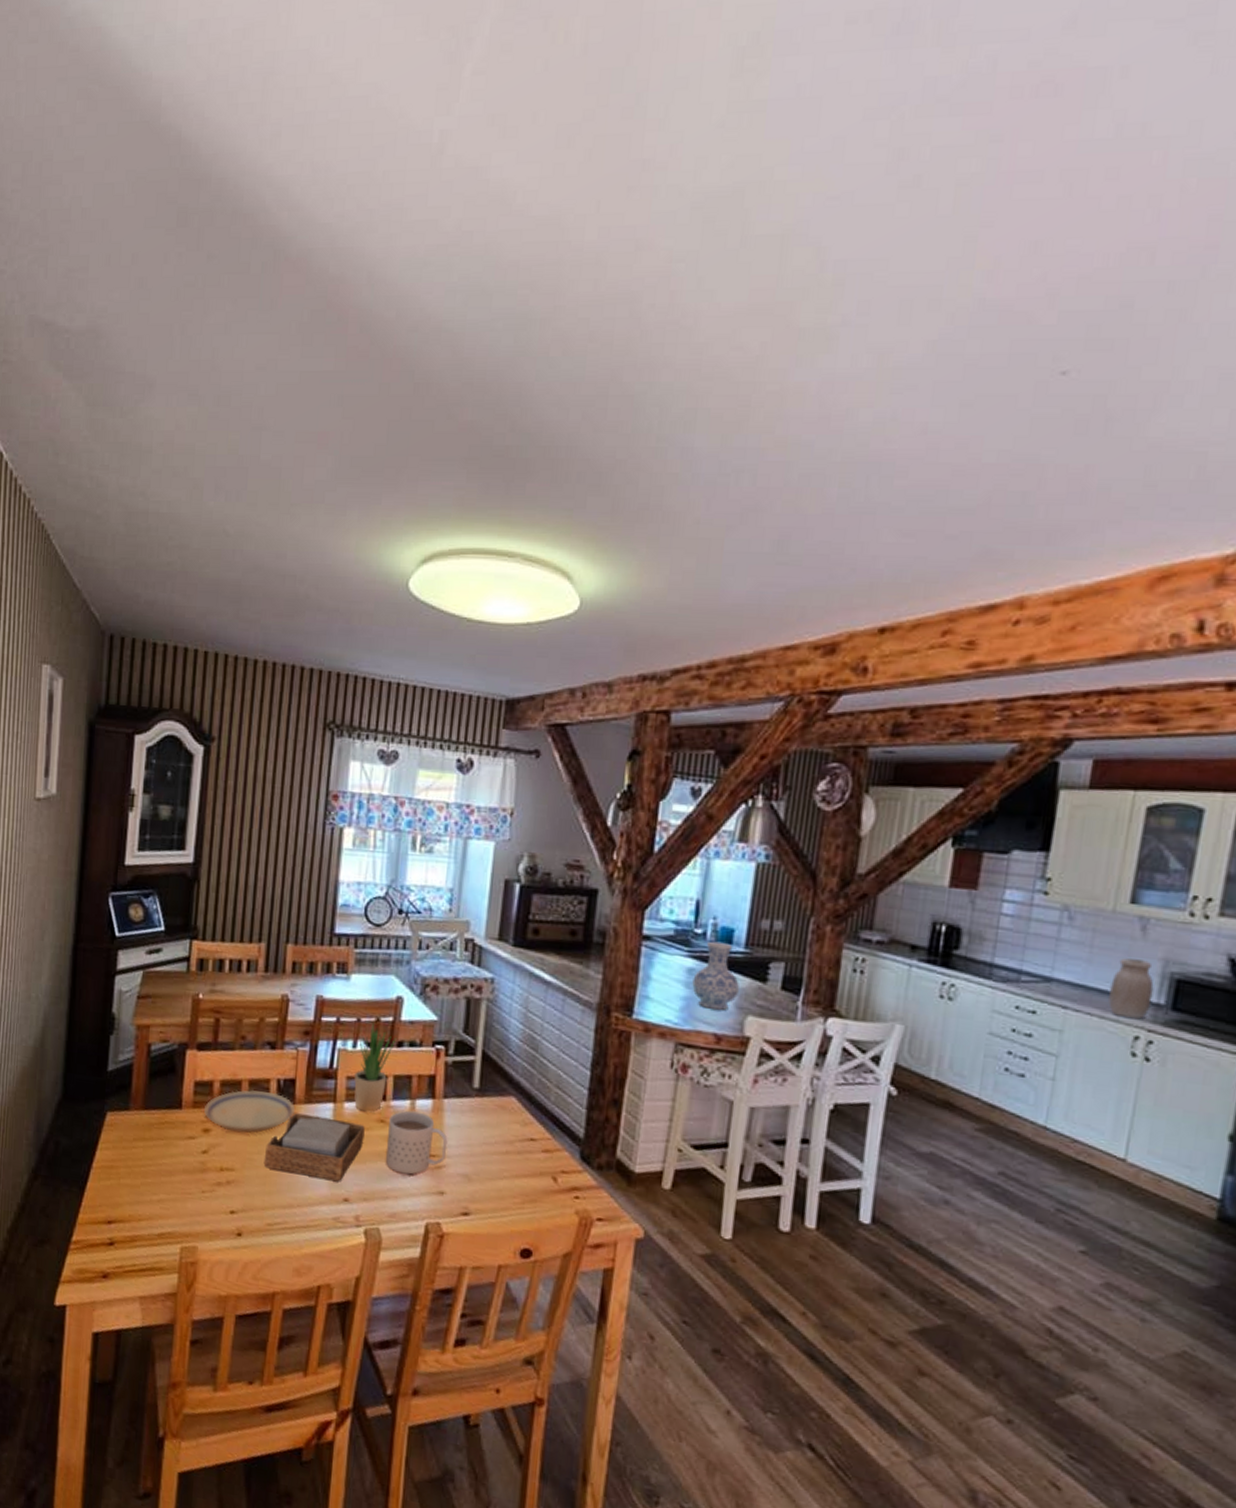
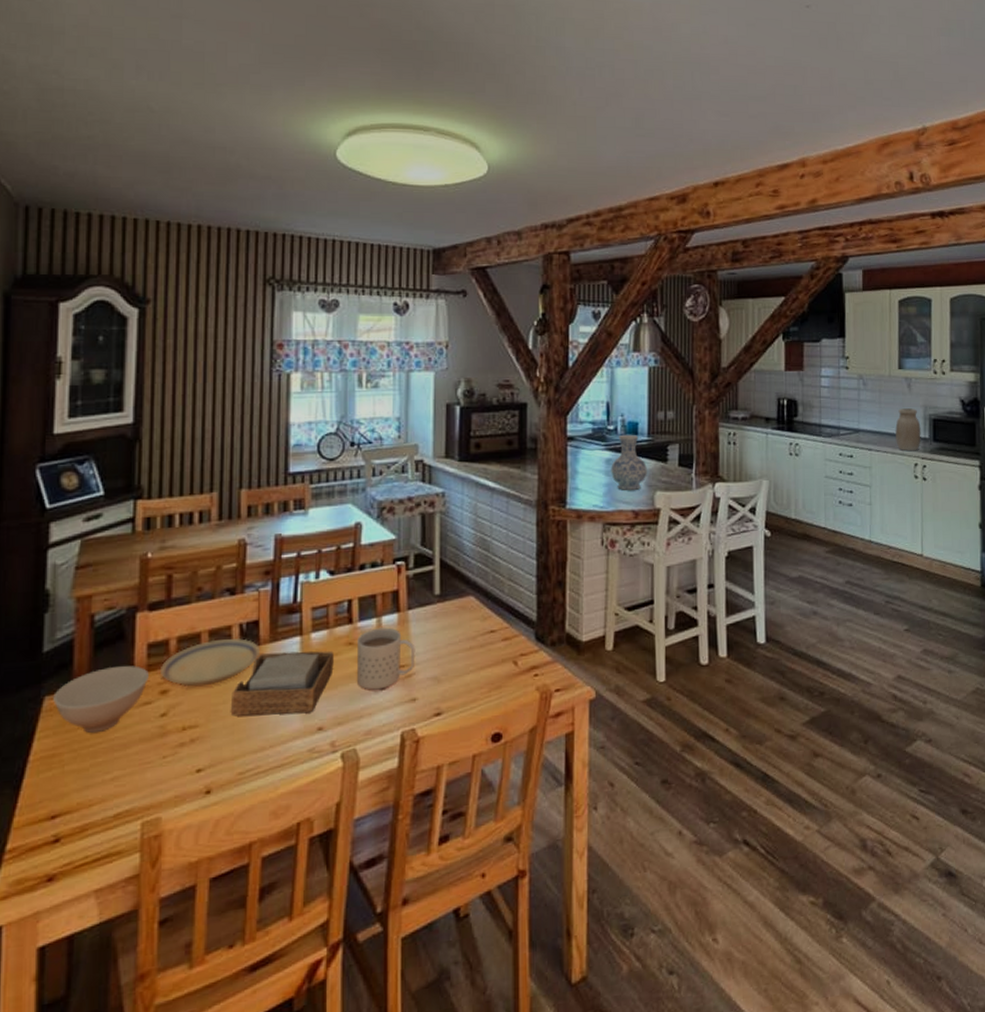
bowl: none [114,1096,194,1156] -> present [53,665,149,734]
potted plant: present [354,1020,397,1113] -> none [320,549,359,639]

